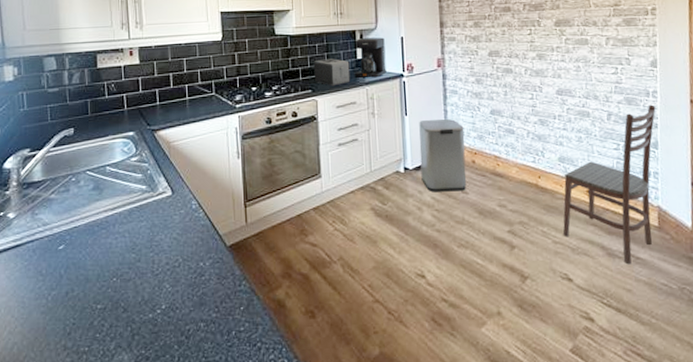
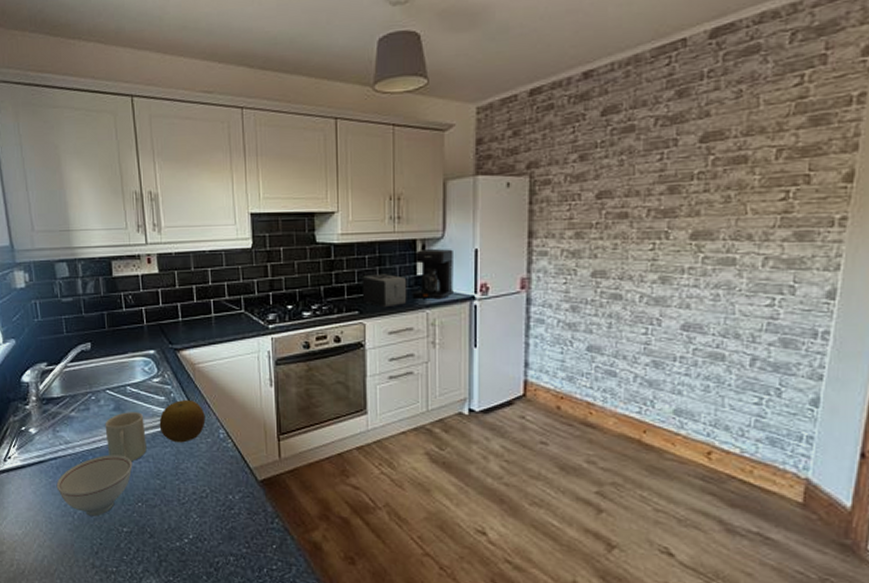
bowl: none [31,232,109,296] -> present [56,454,133,516]
mug: none [83,190,123,238] -> present [105,412,147,462]
fruit: none [136,175,179,216] -> present [159,399,206,443]
pedal bin: present [419,119,467,192] -> none [490,354,550,441]
dining chair: present [563,104,656,265] -> none [668,349,824,545]

